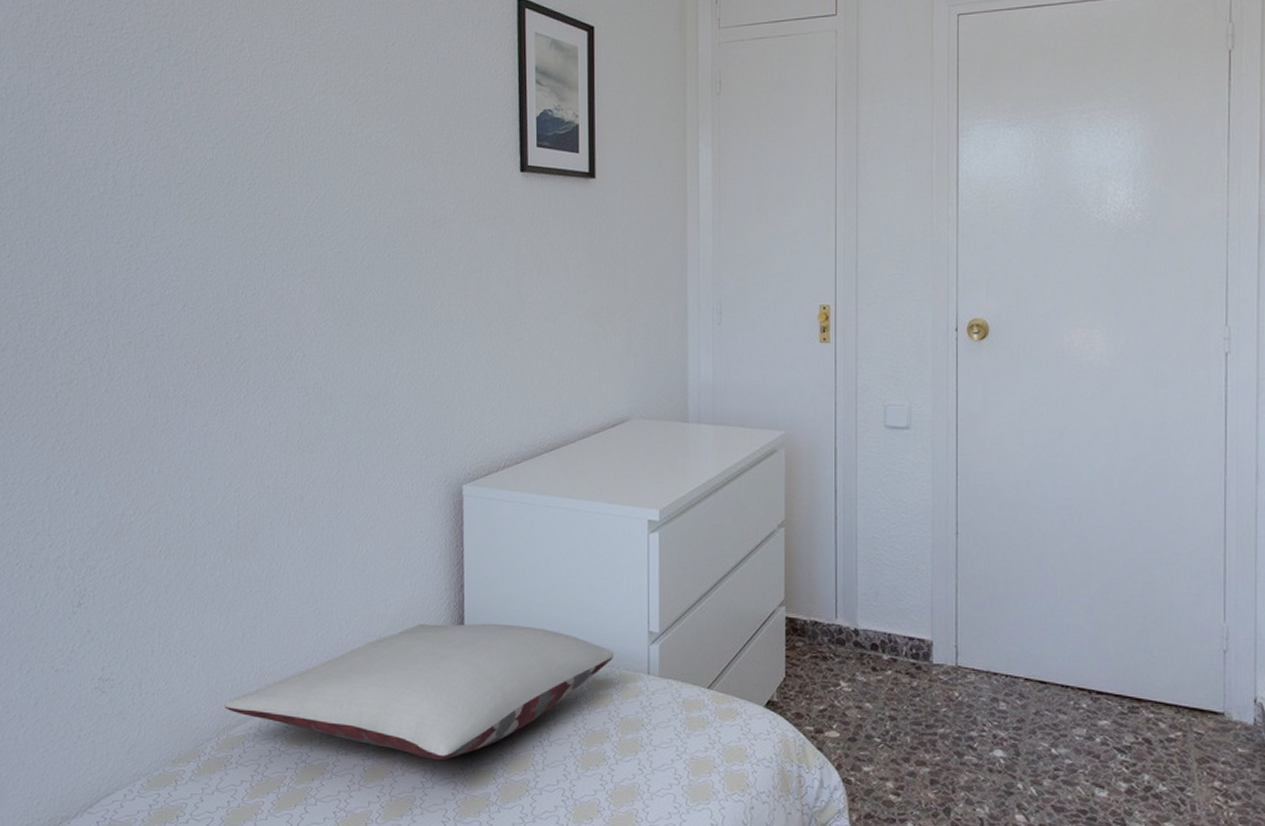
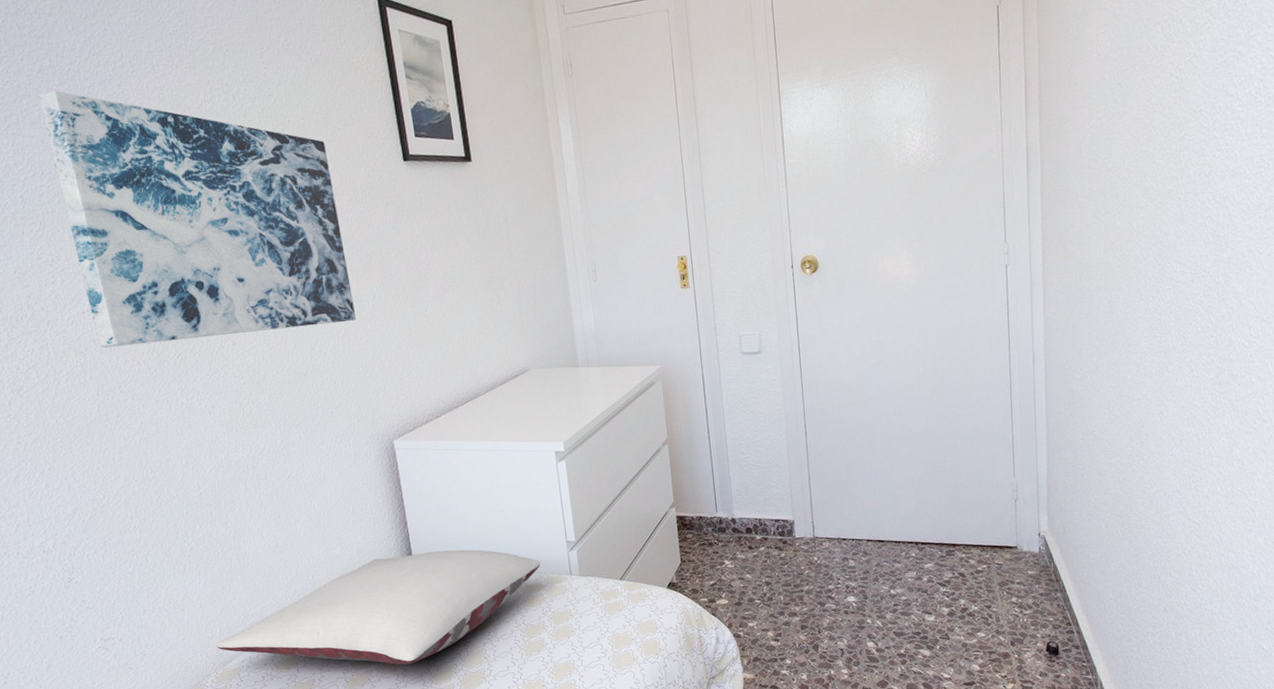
wall art: none [151,70,443,346] -> present [38,90,357,348]

